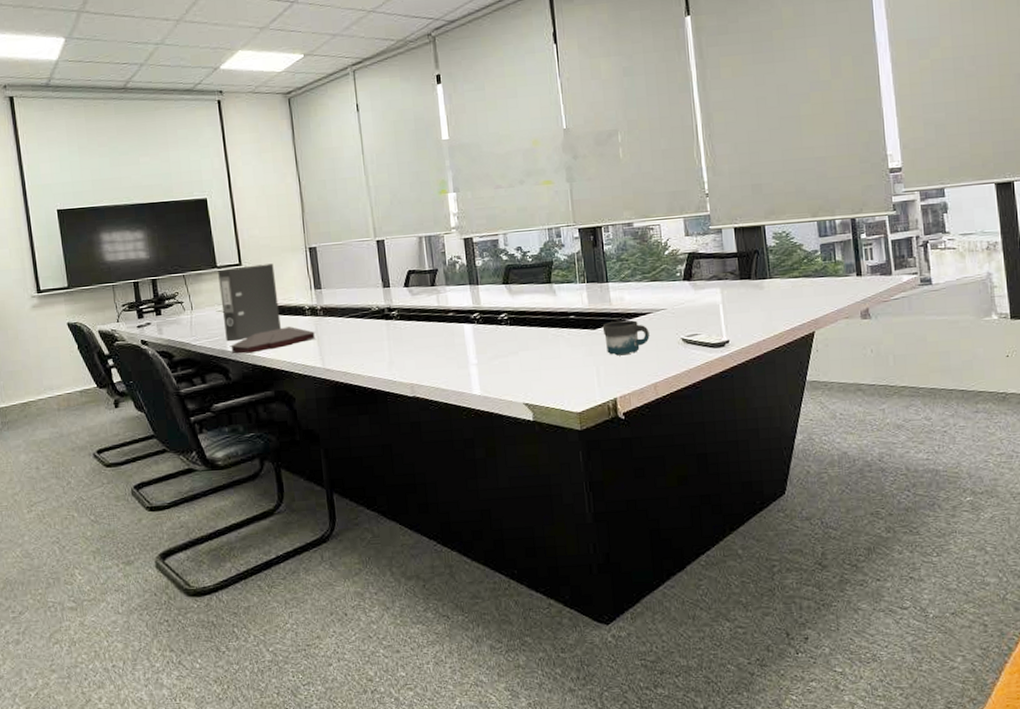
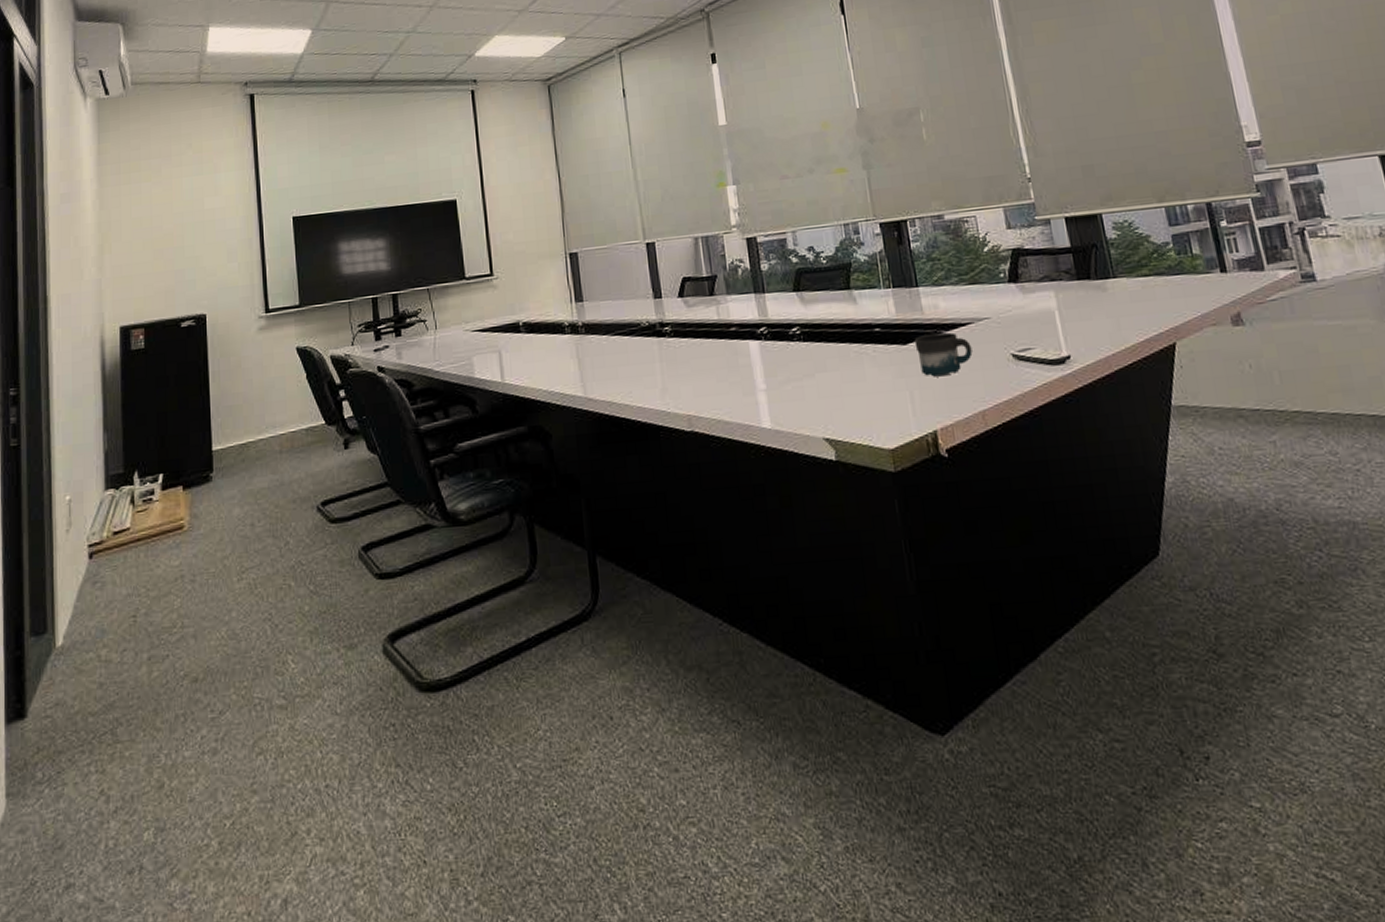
binder: present [218,263,281,342] -> none [466,273,536,367]
papers: present [229,326,316,355] -> none [477,347,577,382]

